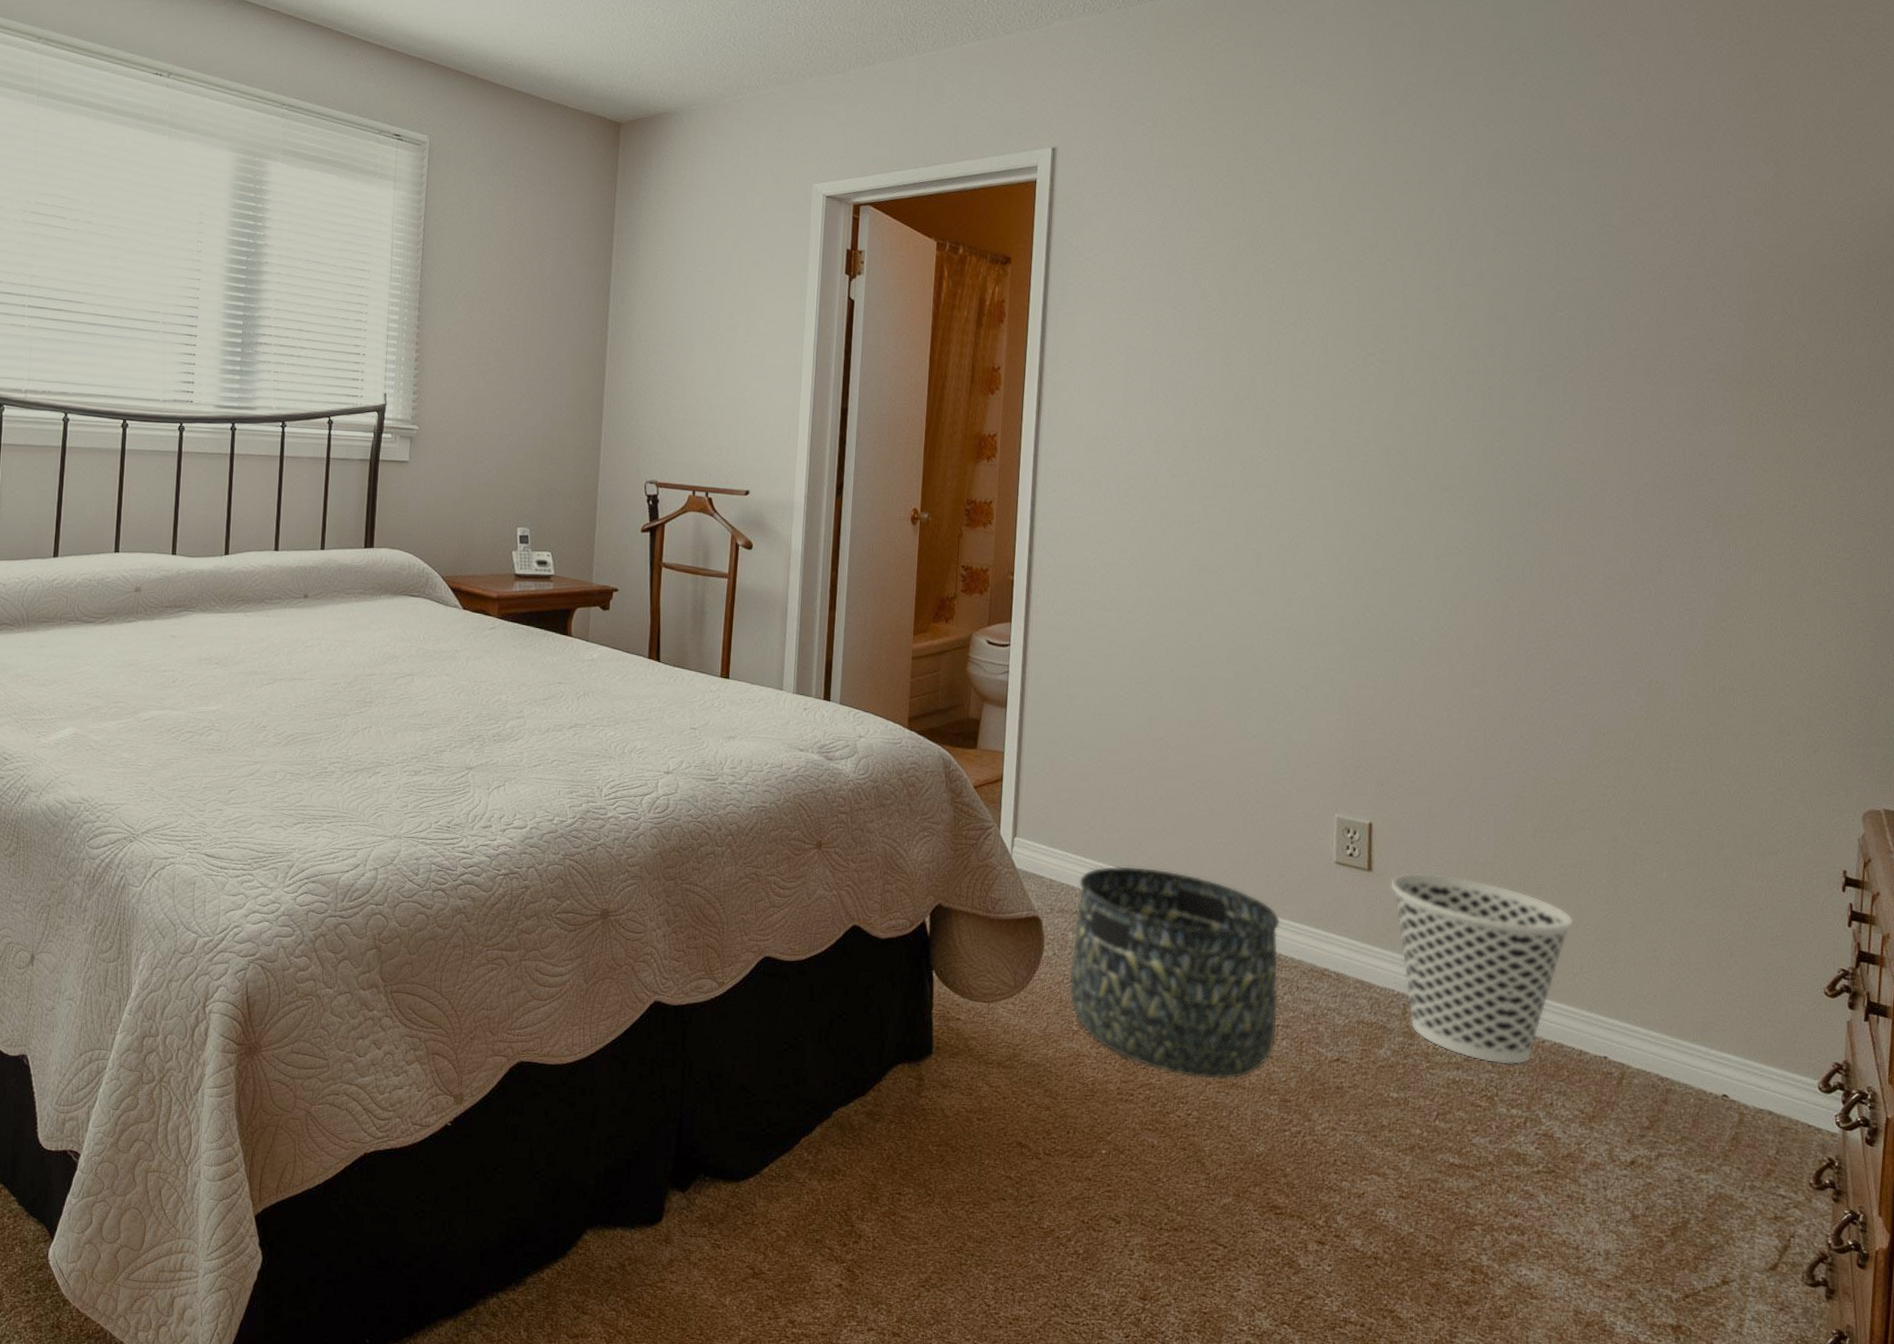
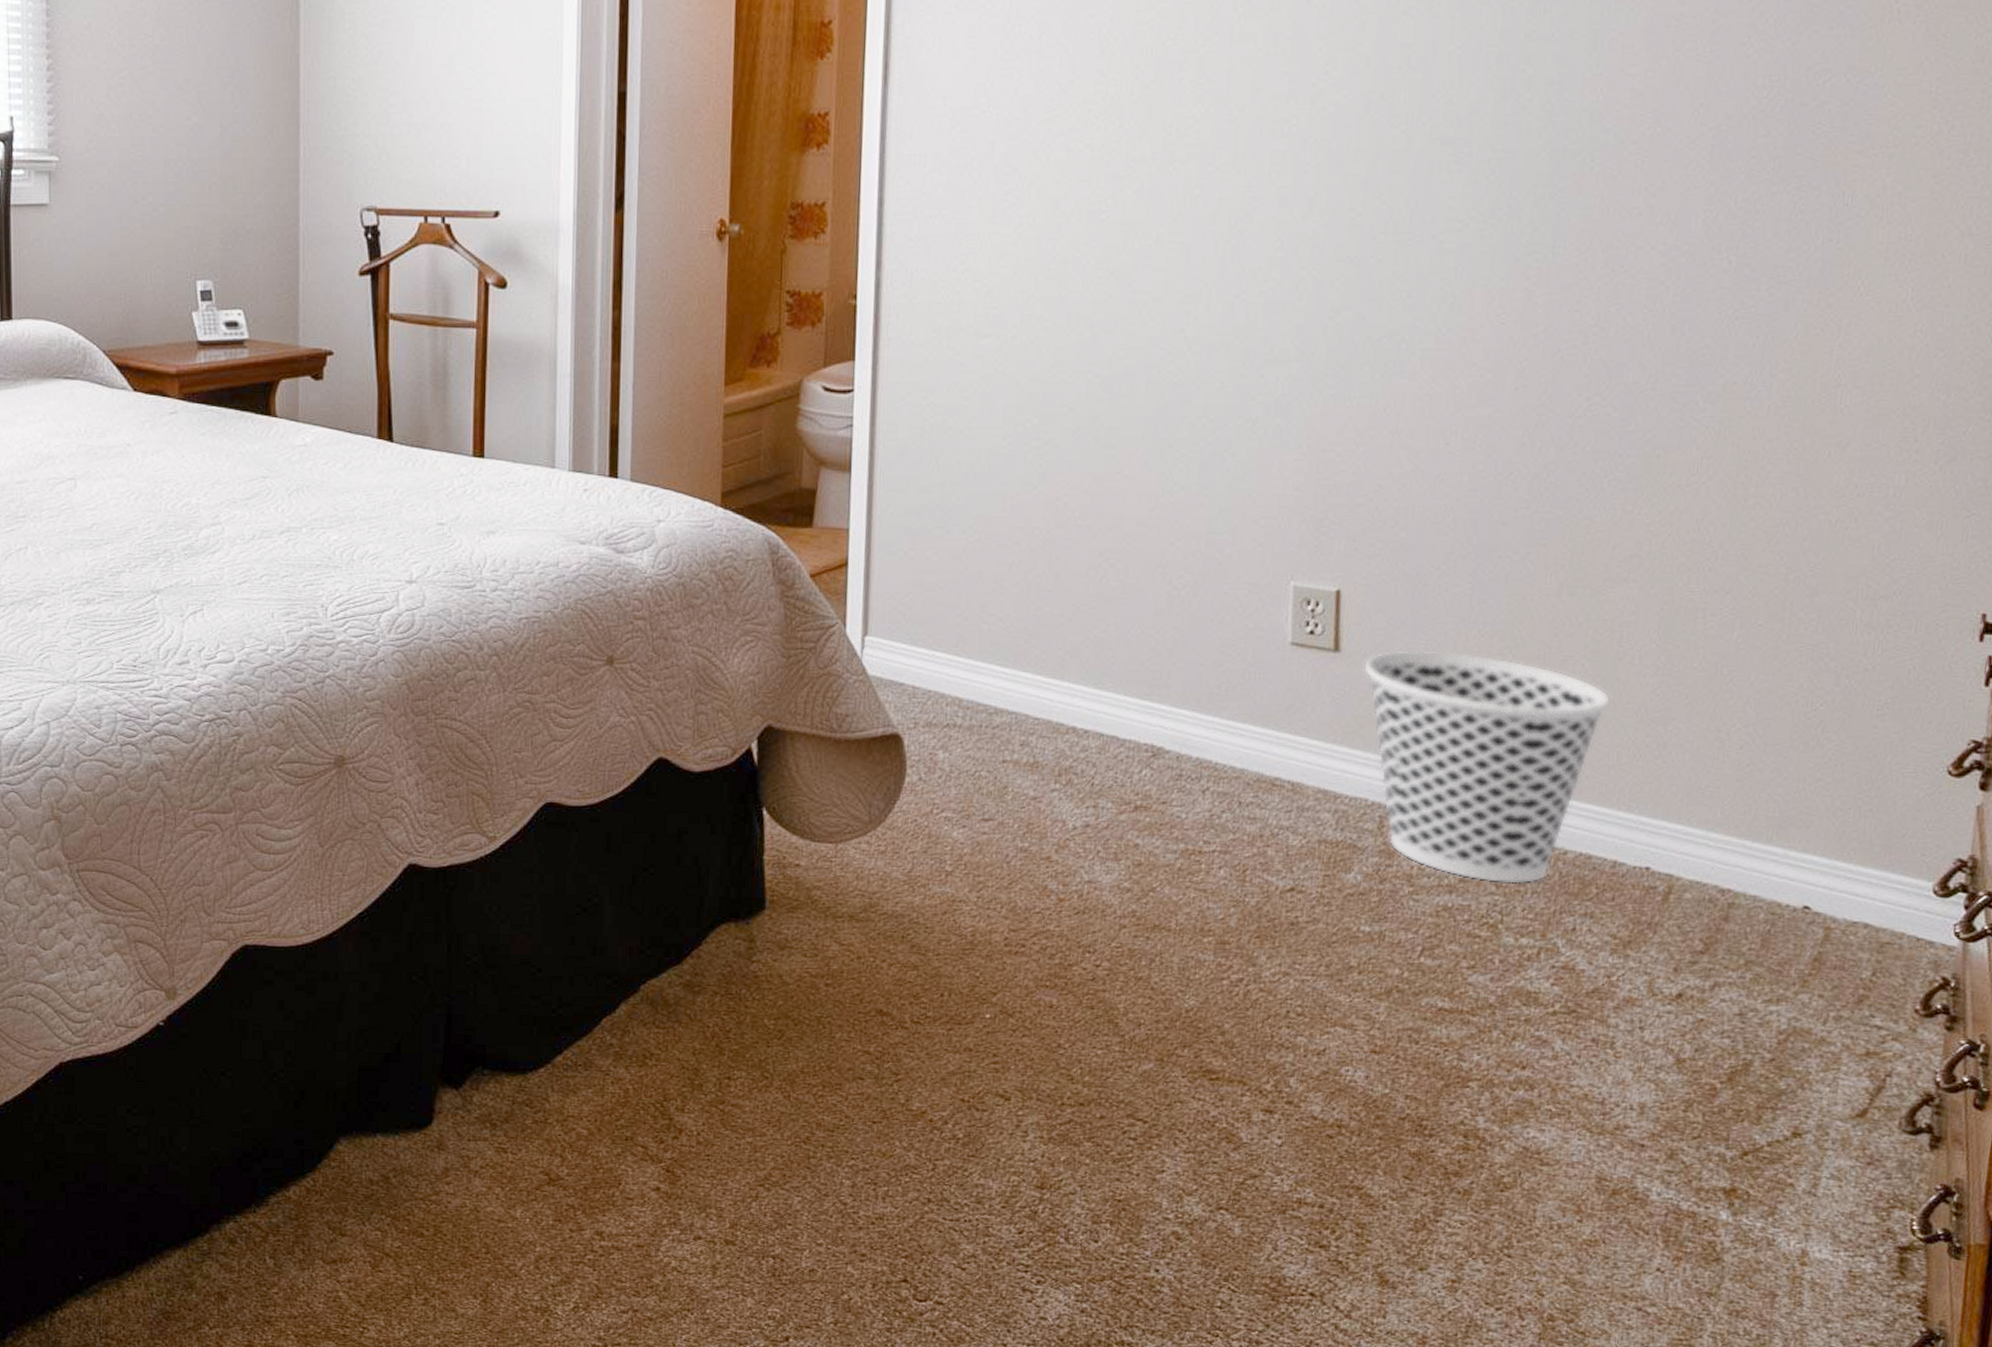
basket: present [1069,865,1281,1080] -> none [939,663,1217,922]

